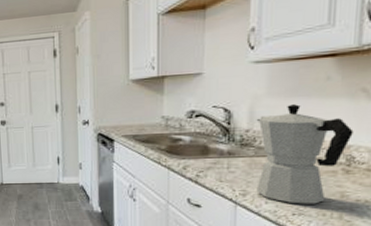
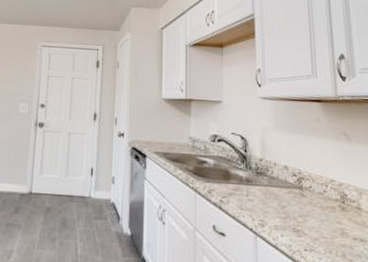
moka pot: present [256,104,354,204] -> none [267,139,343,240]

